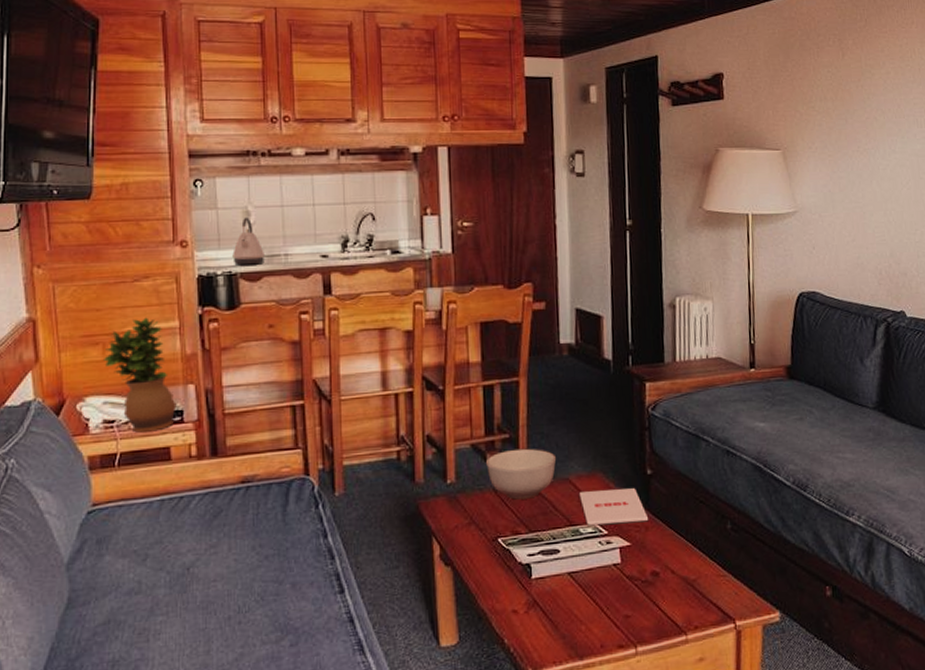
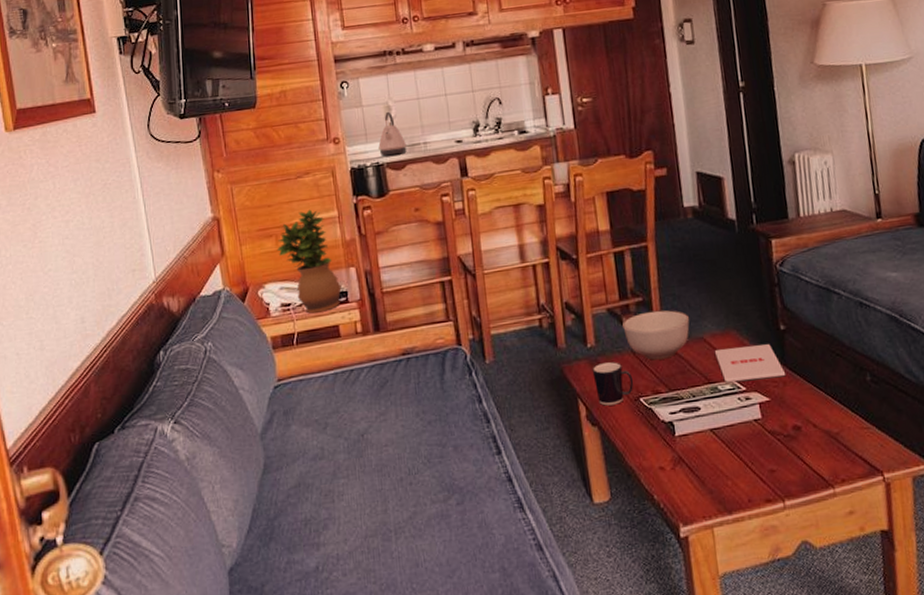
mug: none [450,500,493,545] -> present [592,362,634,406]

